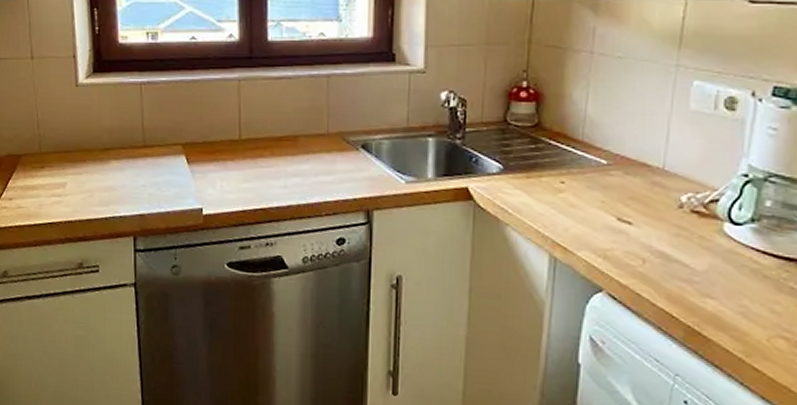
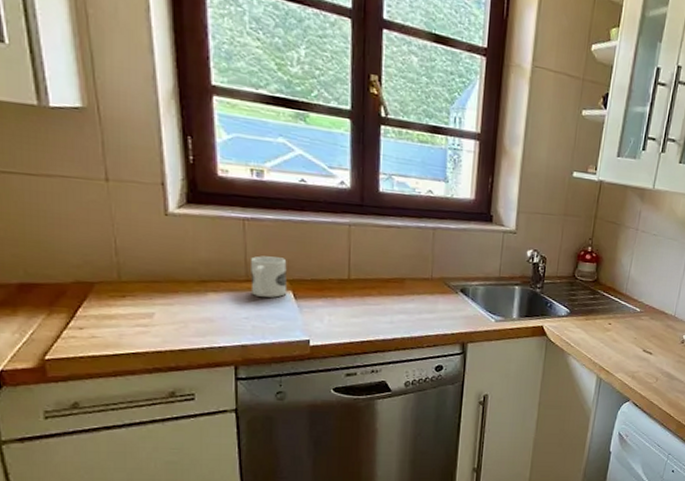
mug: none [147,120,181,163] -> present [251,256,287,298]

